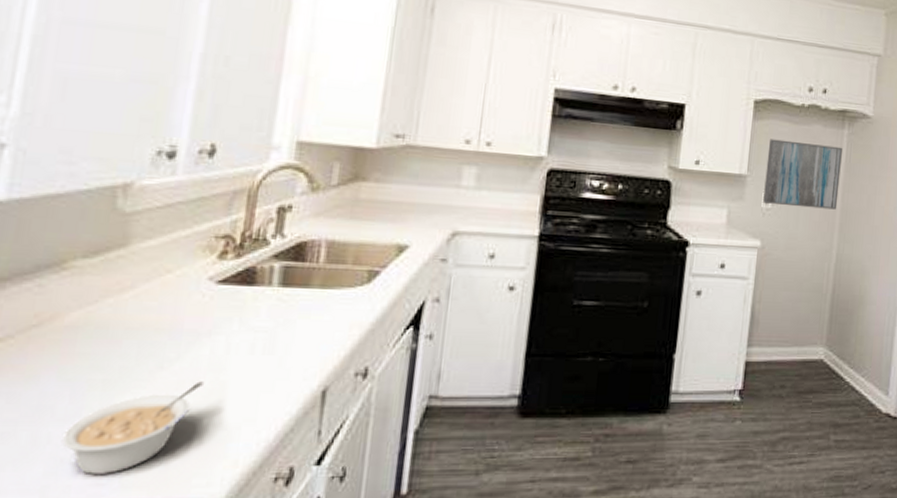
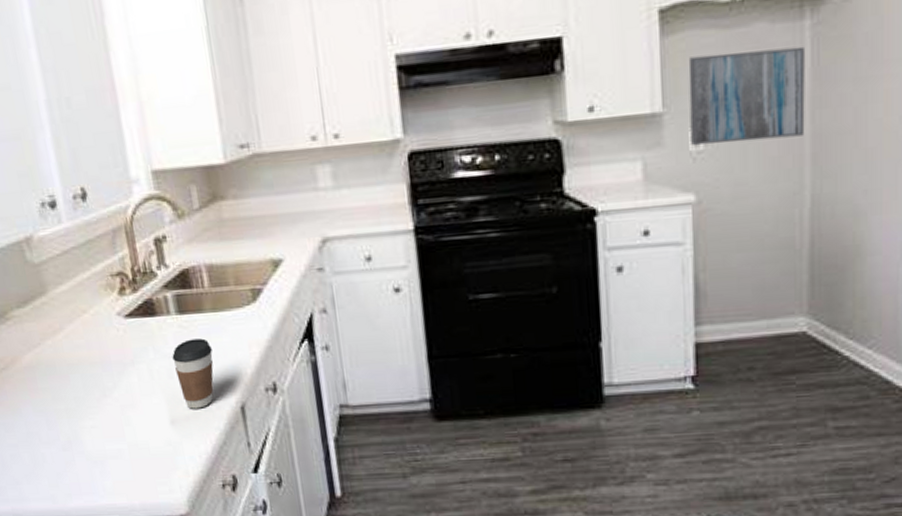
legume: present [62,381,205,474] -> none [52,405,143,485]
coffee cup: none [258,314,308,390] -> present [172,338,214,409]

